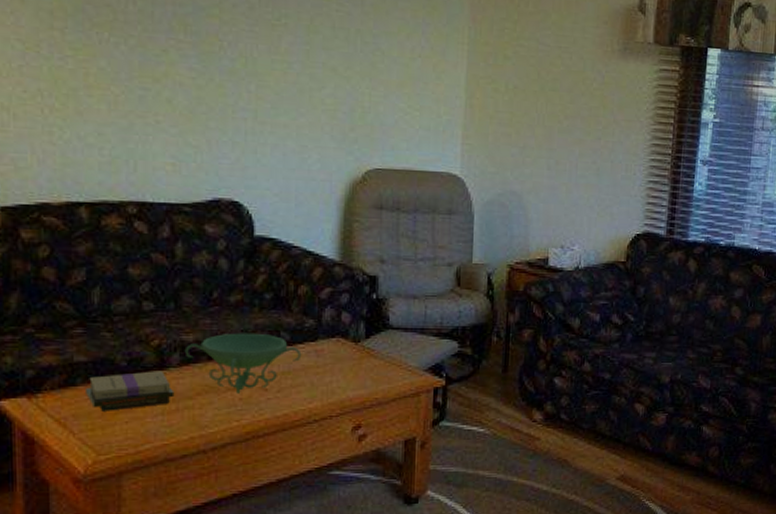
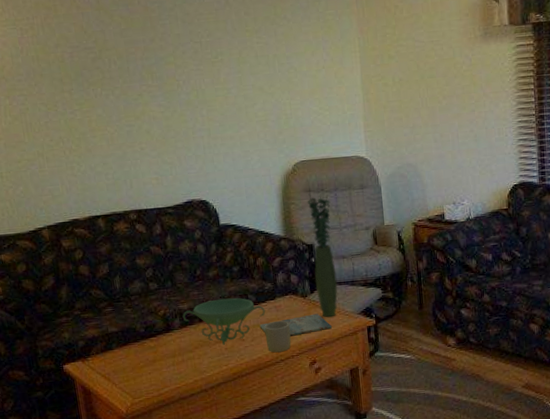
books: present [84,371,175,411] -> none [118,333,180,367]
magazine: none [291,365,389,391] -> present [259,313,333,337]
mug: none [297,369,332,410] -> present [264,320,291,353]
vase: none [373,210,407,370] -> present [307,193,338,317]

